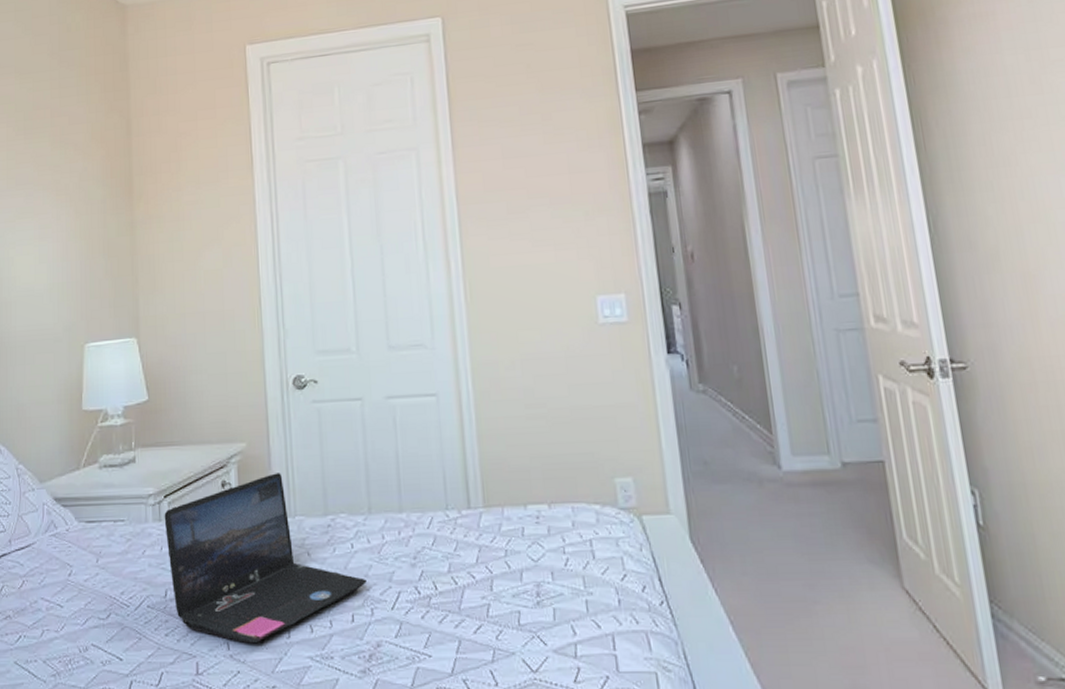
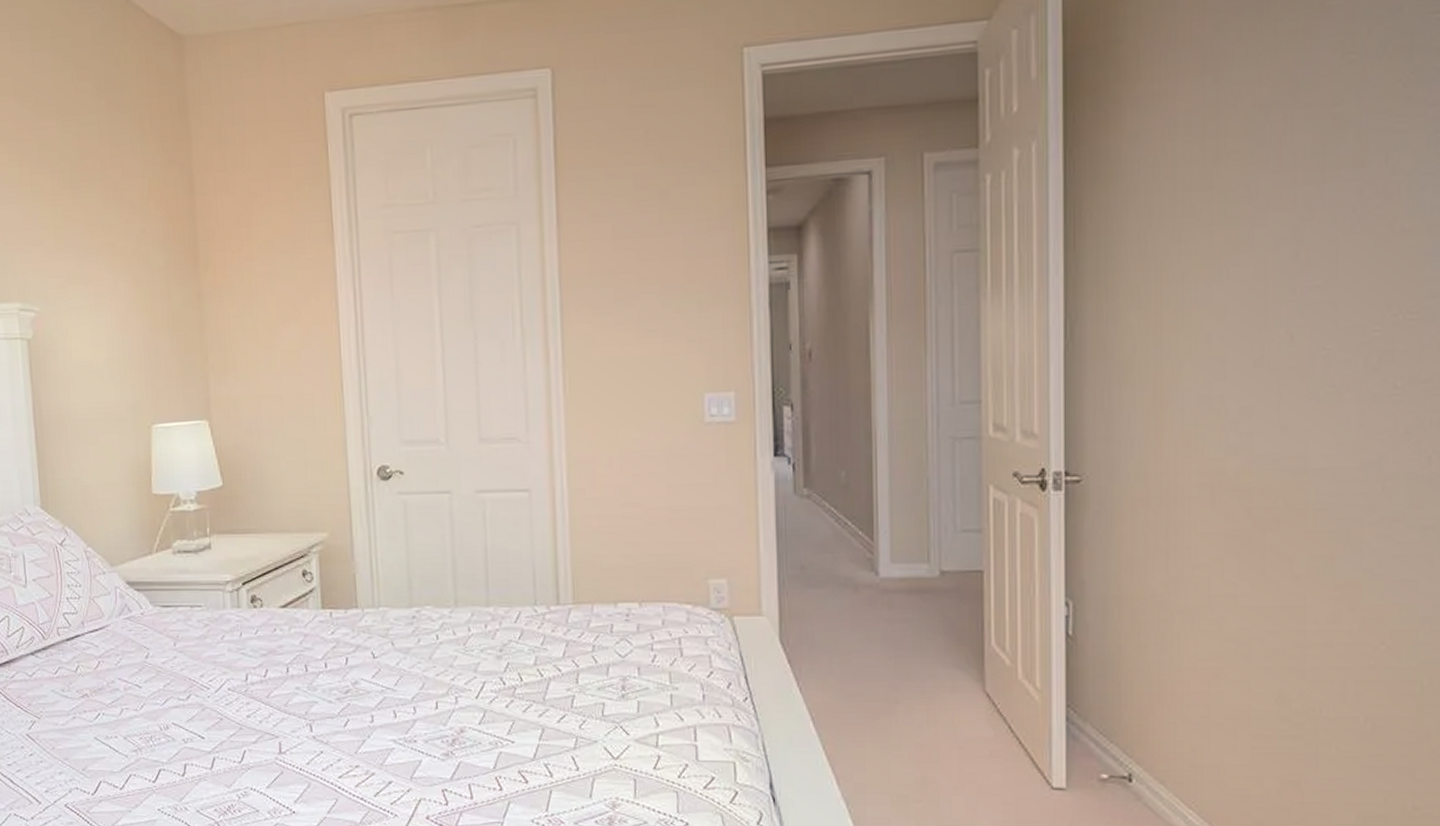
laptop: present [164,473,367,644] -> none [243,564,451,727]

